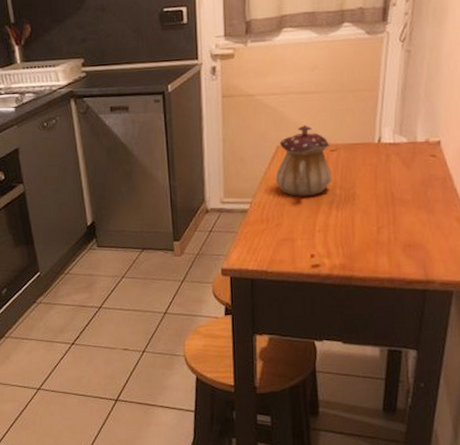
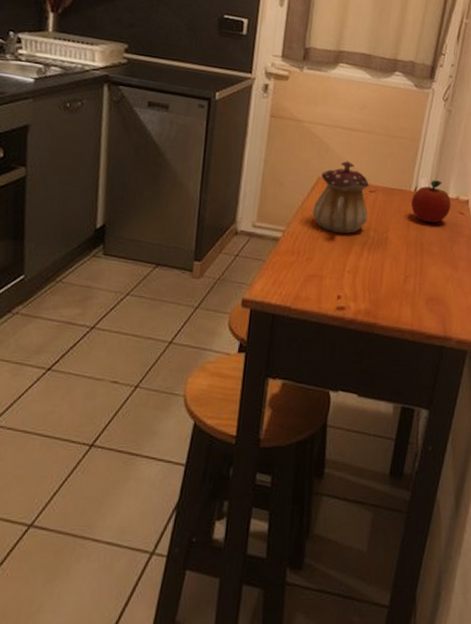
fruit: none [376,126,421,172] -> present [411,180,451,224]

